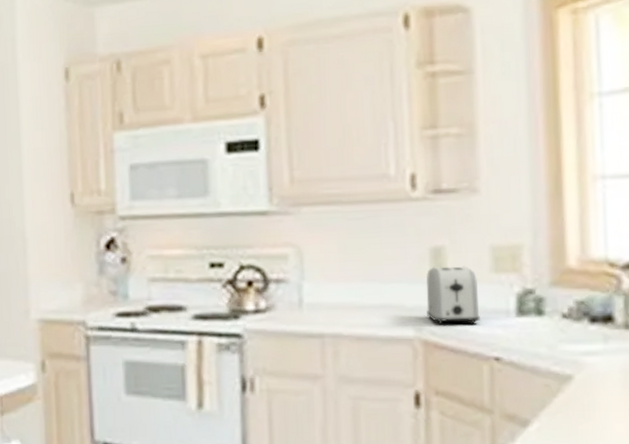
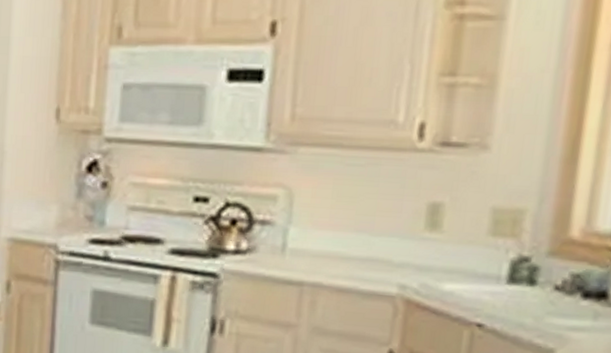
toaster: present [425,266,480,325] -> none [414,224,473,288]

